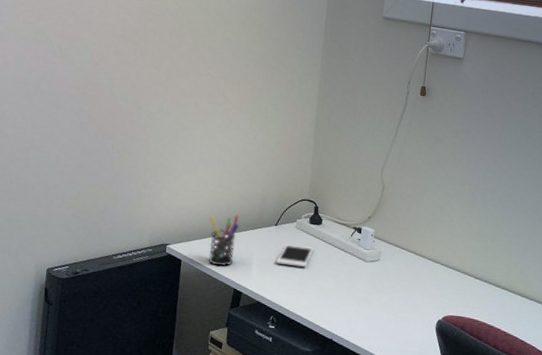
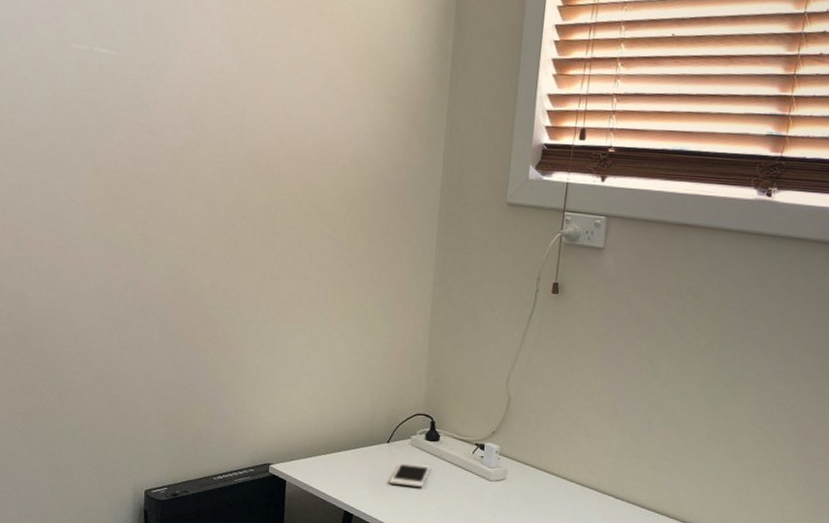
pen holder: present [208,215,240,266] -> none [313,431,348,487]

